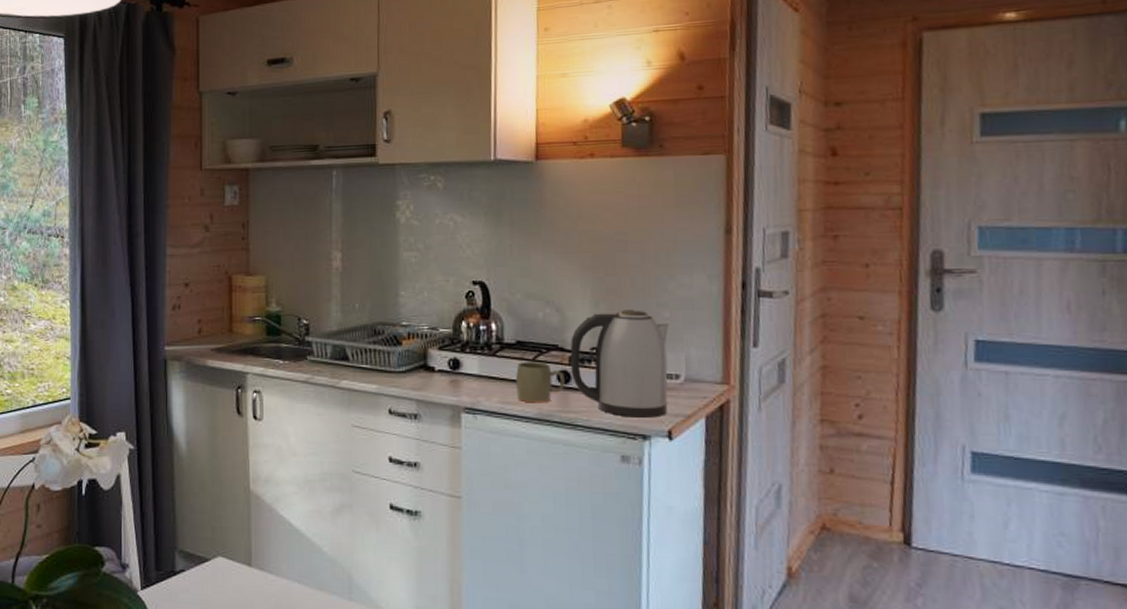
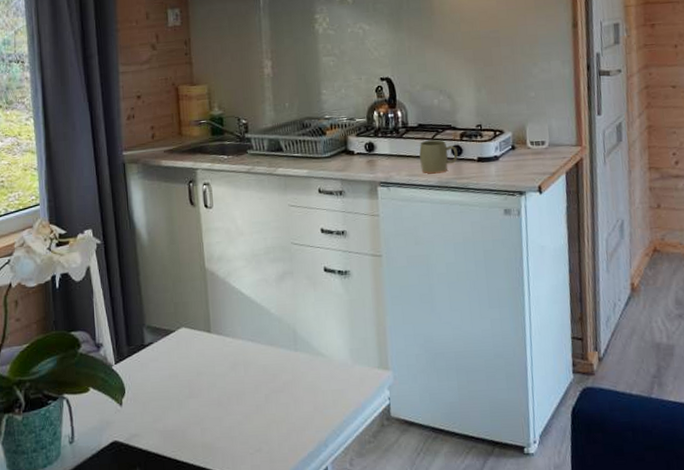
kettle: present [570,310,669,418] -> none [460,92,537,179]

